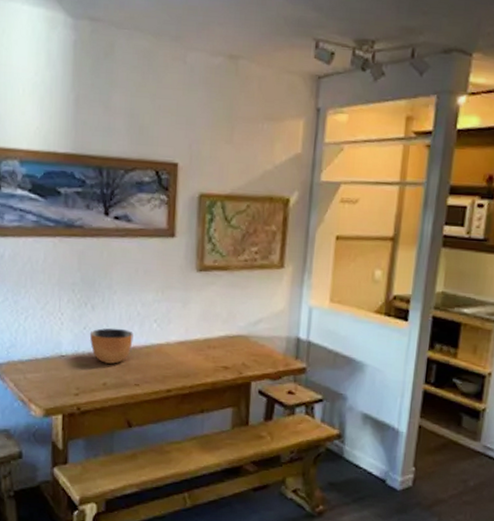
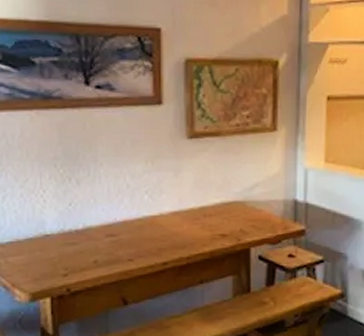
bowl: present [89,328,134,364] -> none [76,202,124,240]

